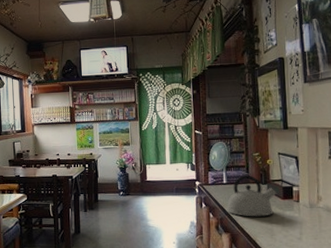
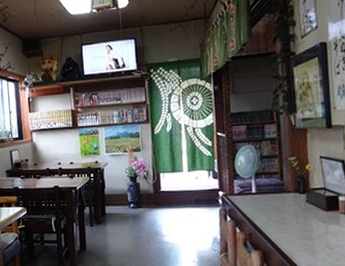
kettle: present [227,175,277,217] -> none [256,183,318,232]

